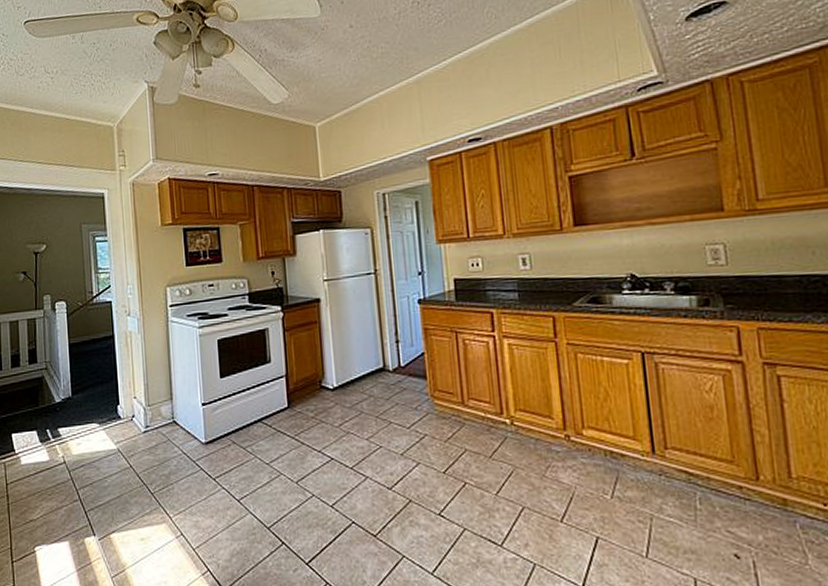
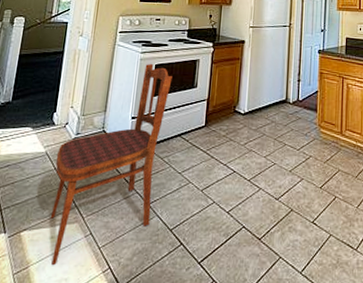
dining chair: none [129,338,243,569] -> present [50,63,172,266]

